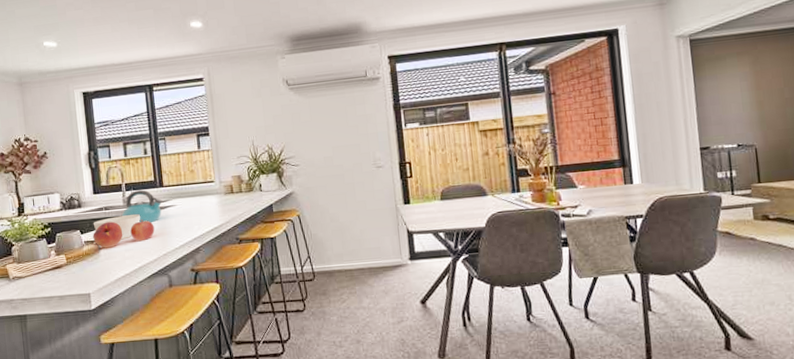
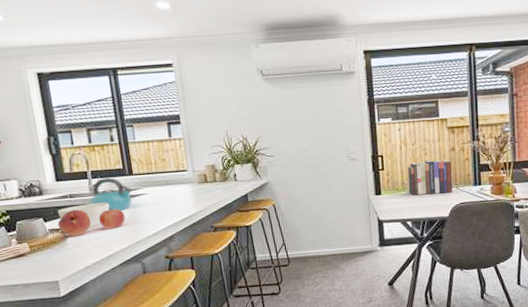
books: none [438,165,489,205] -> present [408,160,453,196]

